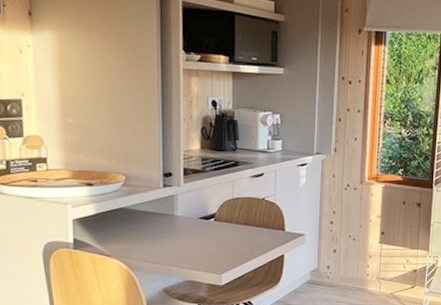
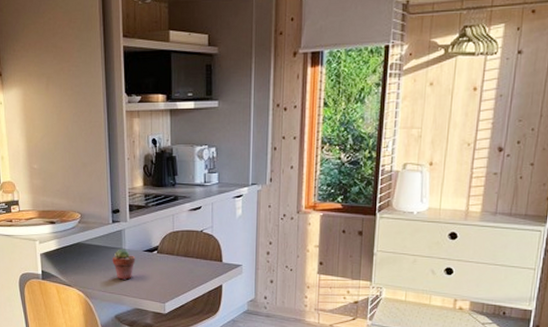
potted succulent: none [162,215,190,249] -> present [112,249,136,280]

